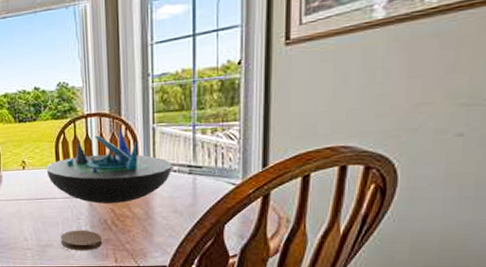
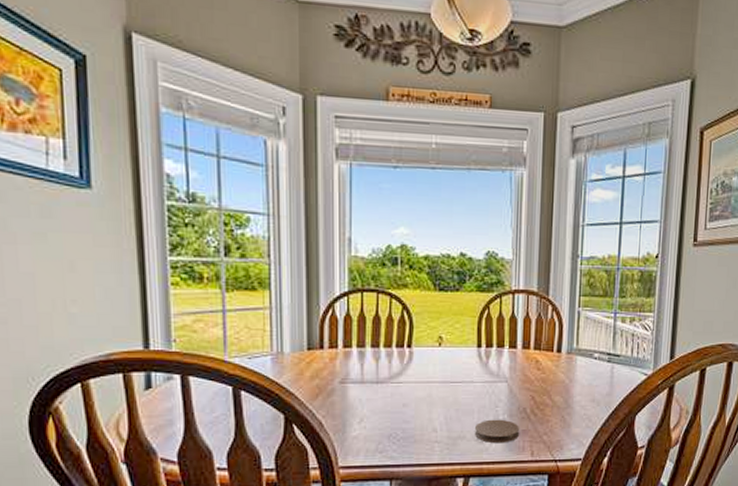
decorative bowl: present [46,128,172,204] -> none [465,309,593,390]

